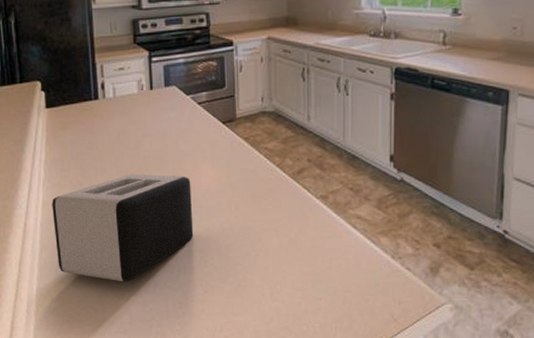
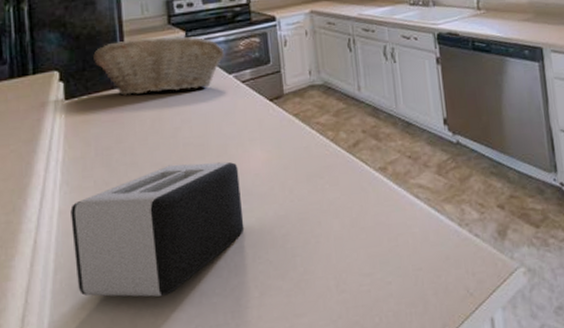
fruit basket: none [69,56,184,108] -> present [93,36,225,96]

